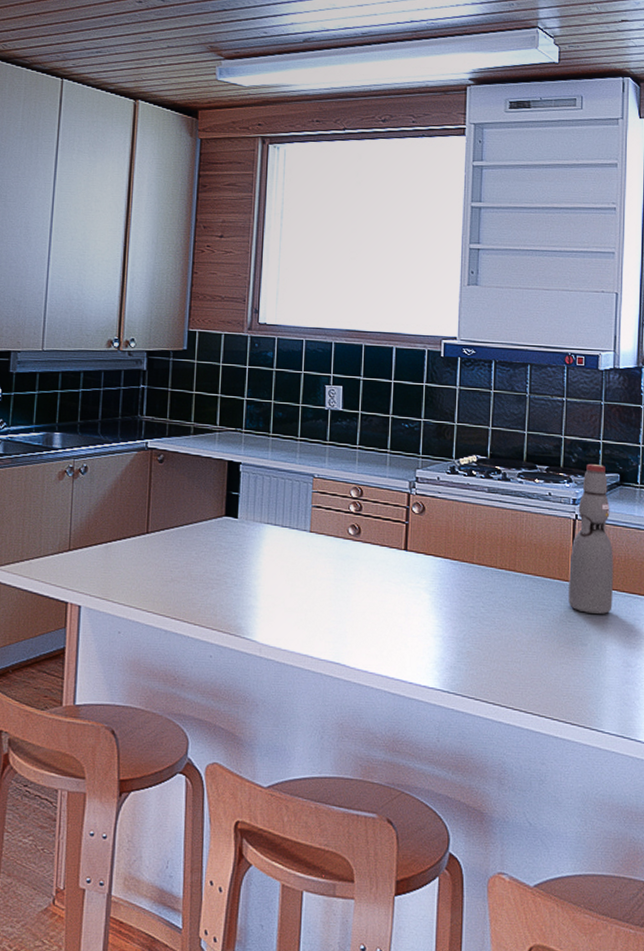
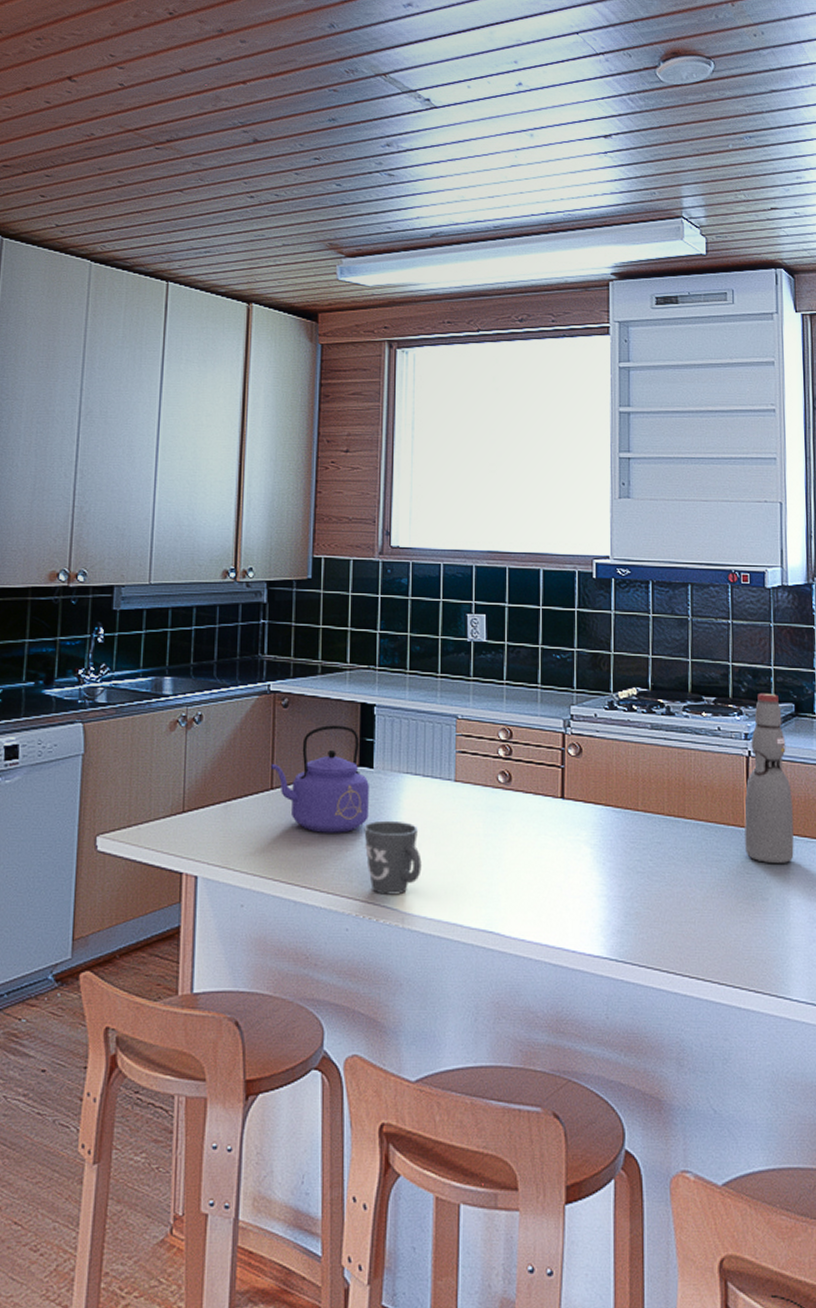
kettle: none [147,479,234,574] -> present [271,725,369,833]
mug: none [228,563,278,628] -> present [364,820,422,895]

